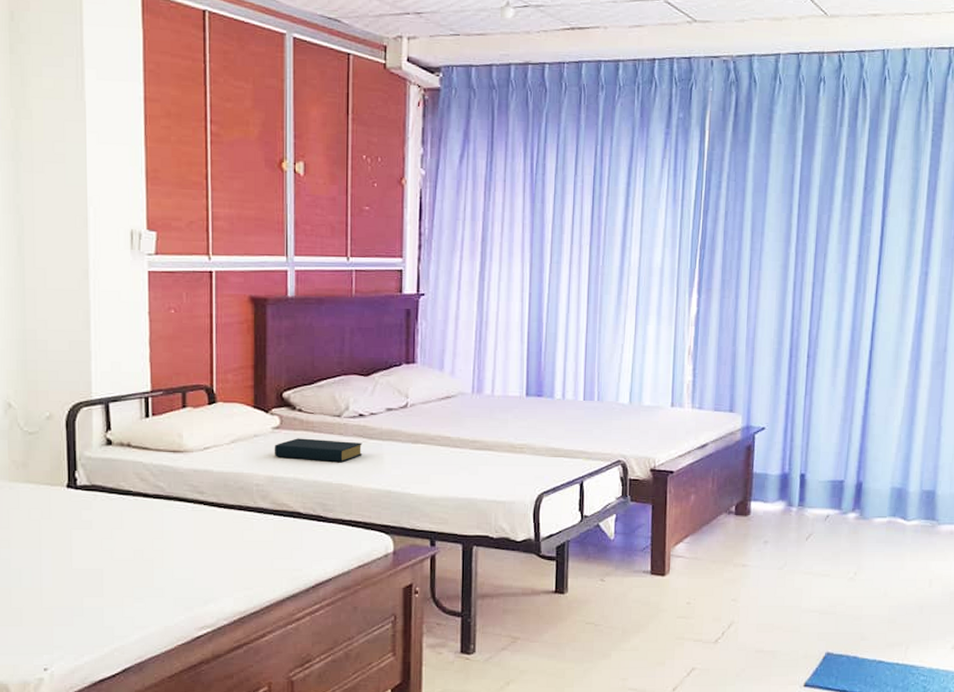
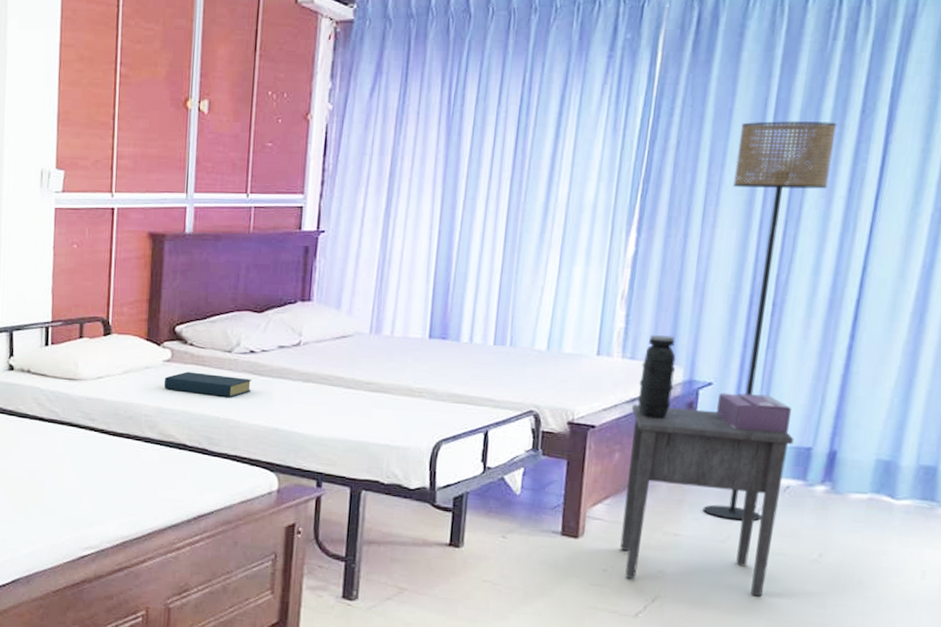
nightstand: none [700,450,830,615] -> present [620,404,794,597]
water jug: none [707,387,735,462] -> present [637,335,676,419]
floor lamp: none [764,195,847,548] -> present [702,121,837,521]
tissue box: none [770,436,827,469] -> present [716,392,792,433]

